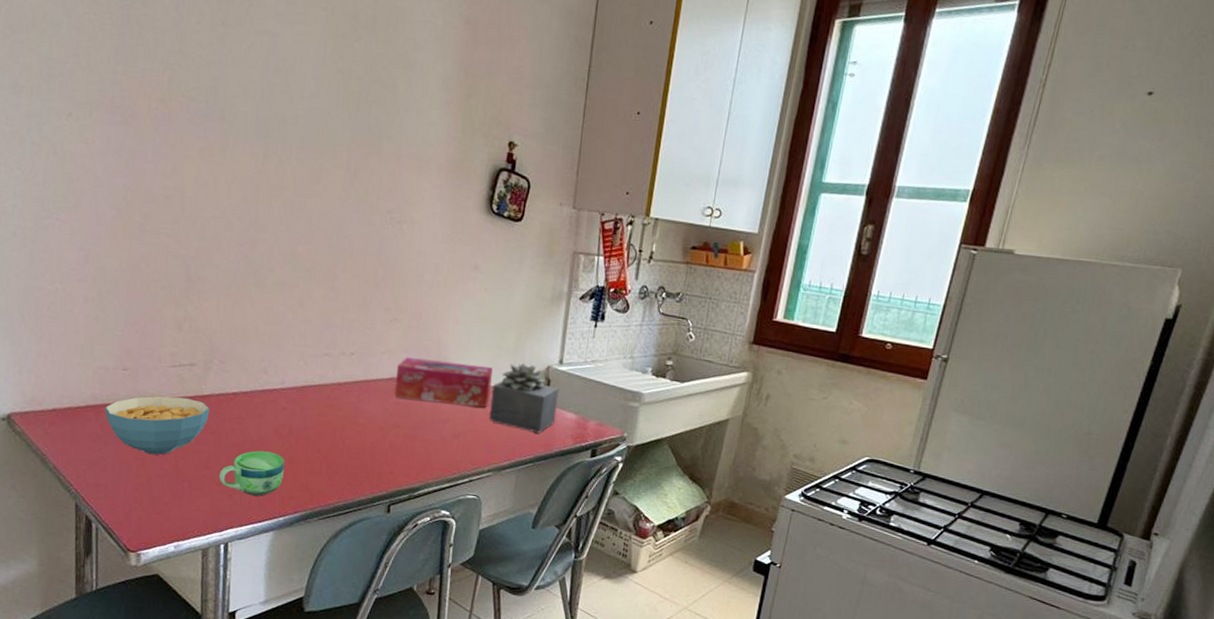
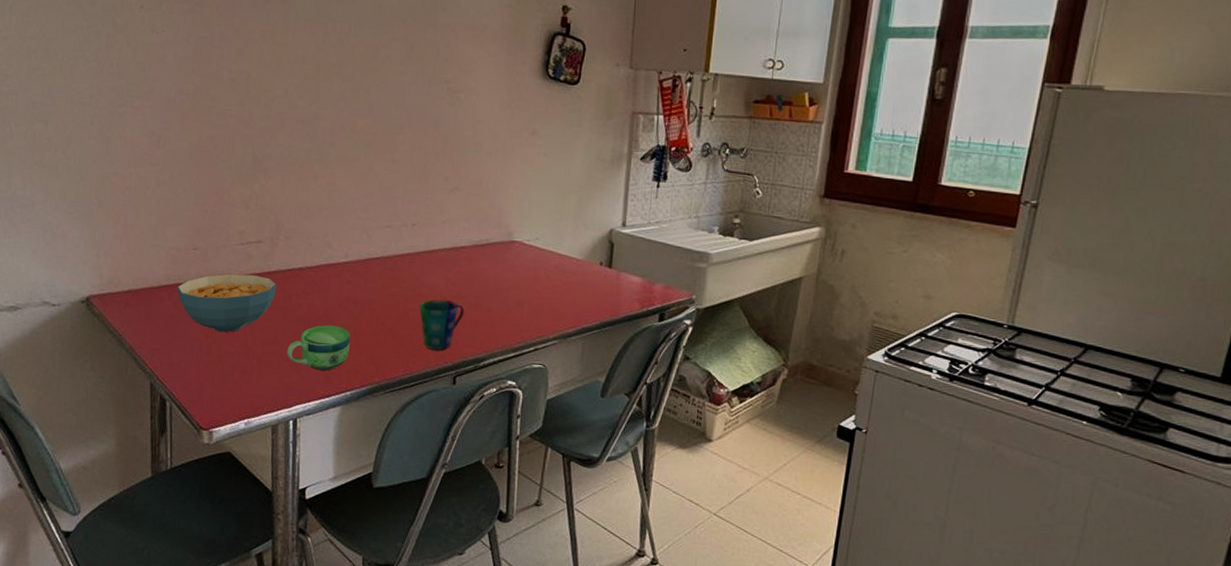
cup: none [354,428,402,479] -> present [418,299,465,350]
tissue box: present [395,357,493,407] -> none [457,226,555,274]
succulent plant: present [489,362,559,434] -> none [553,226,623,299]

